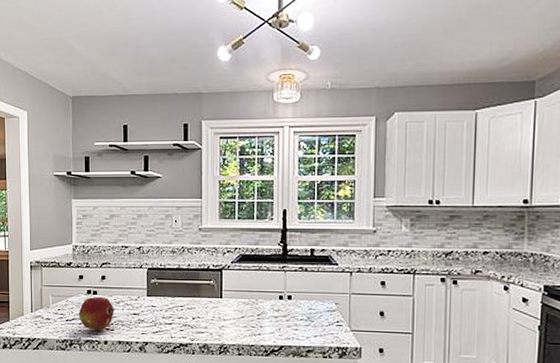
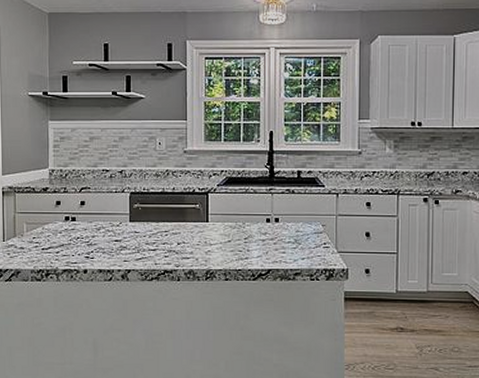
fruit: present [78,297,114,330] -> none [55,224,95,259]

